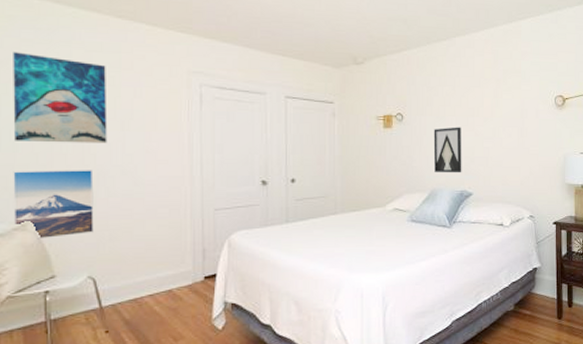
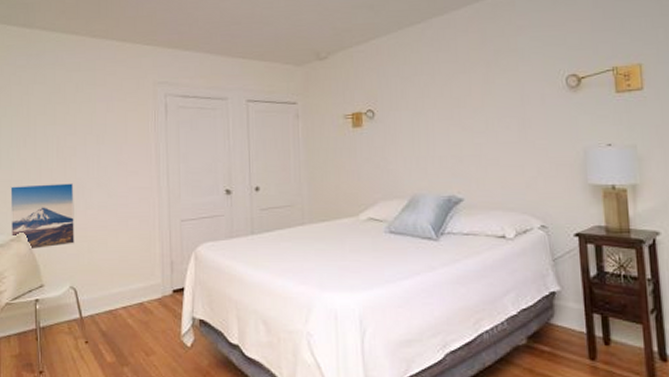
wall art: present [13,52,107,144] -> none [10,78,85,159]
wall art: present [433,127,462,173] -> none [411,121,449,176]

